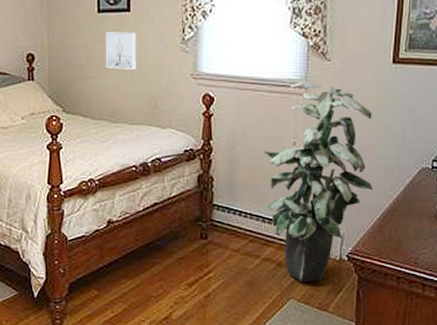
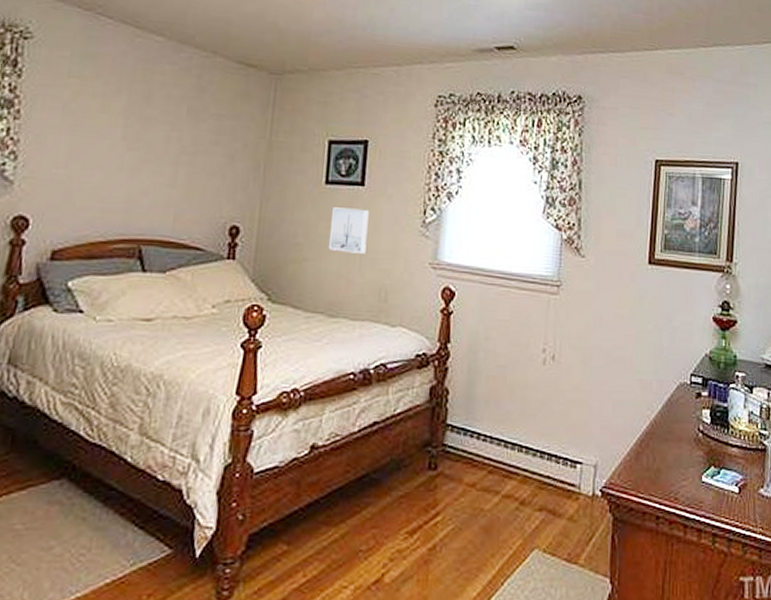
indoor plant: present [264,82,373,282] -> none [509,279,629,526]

